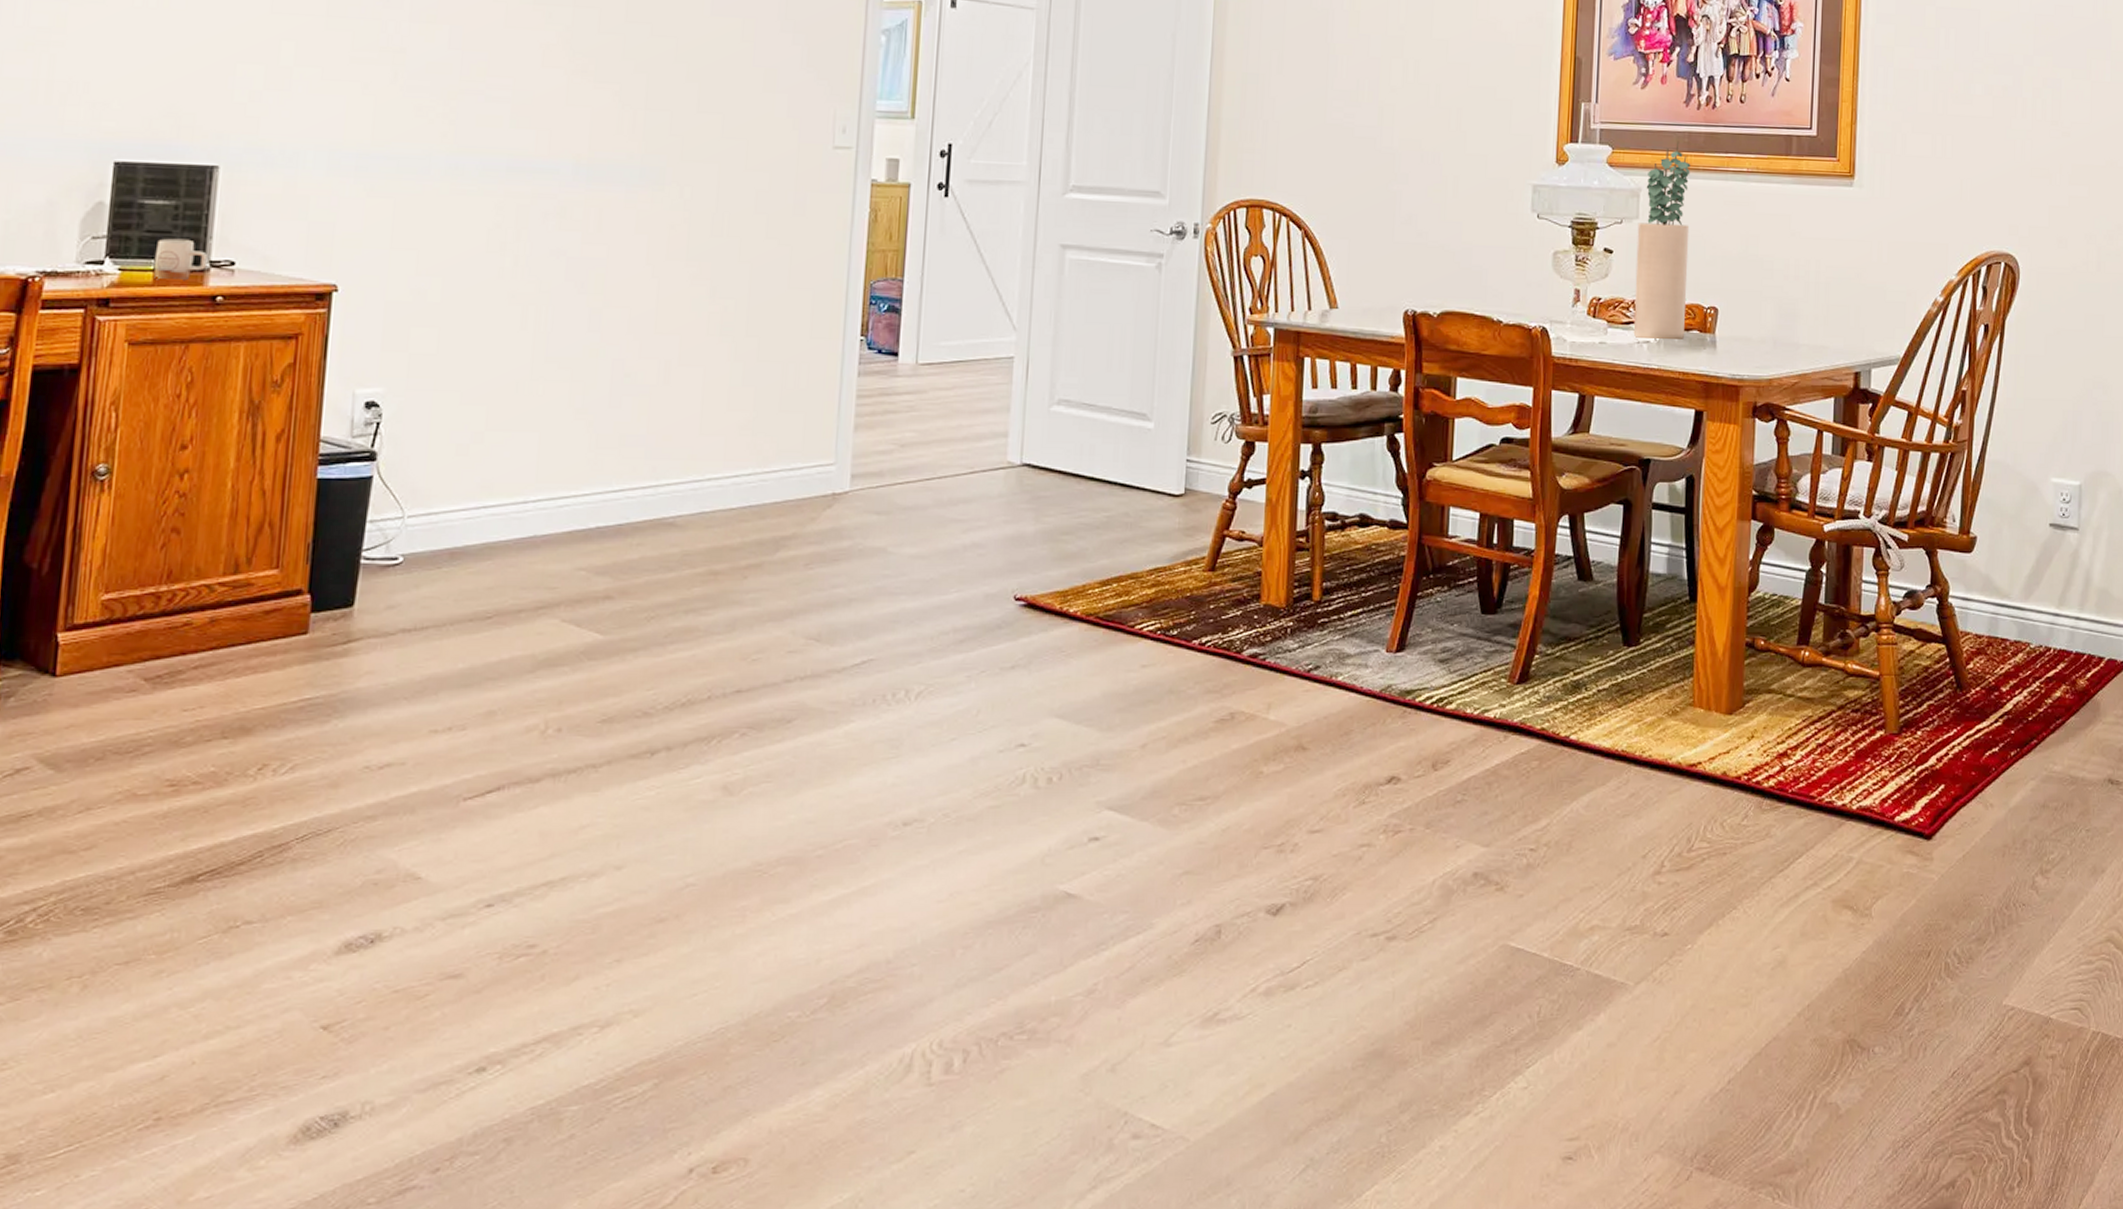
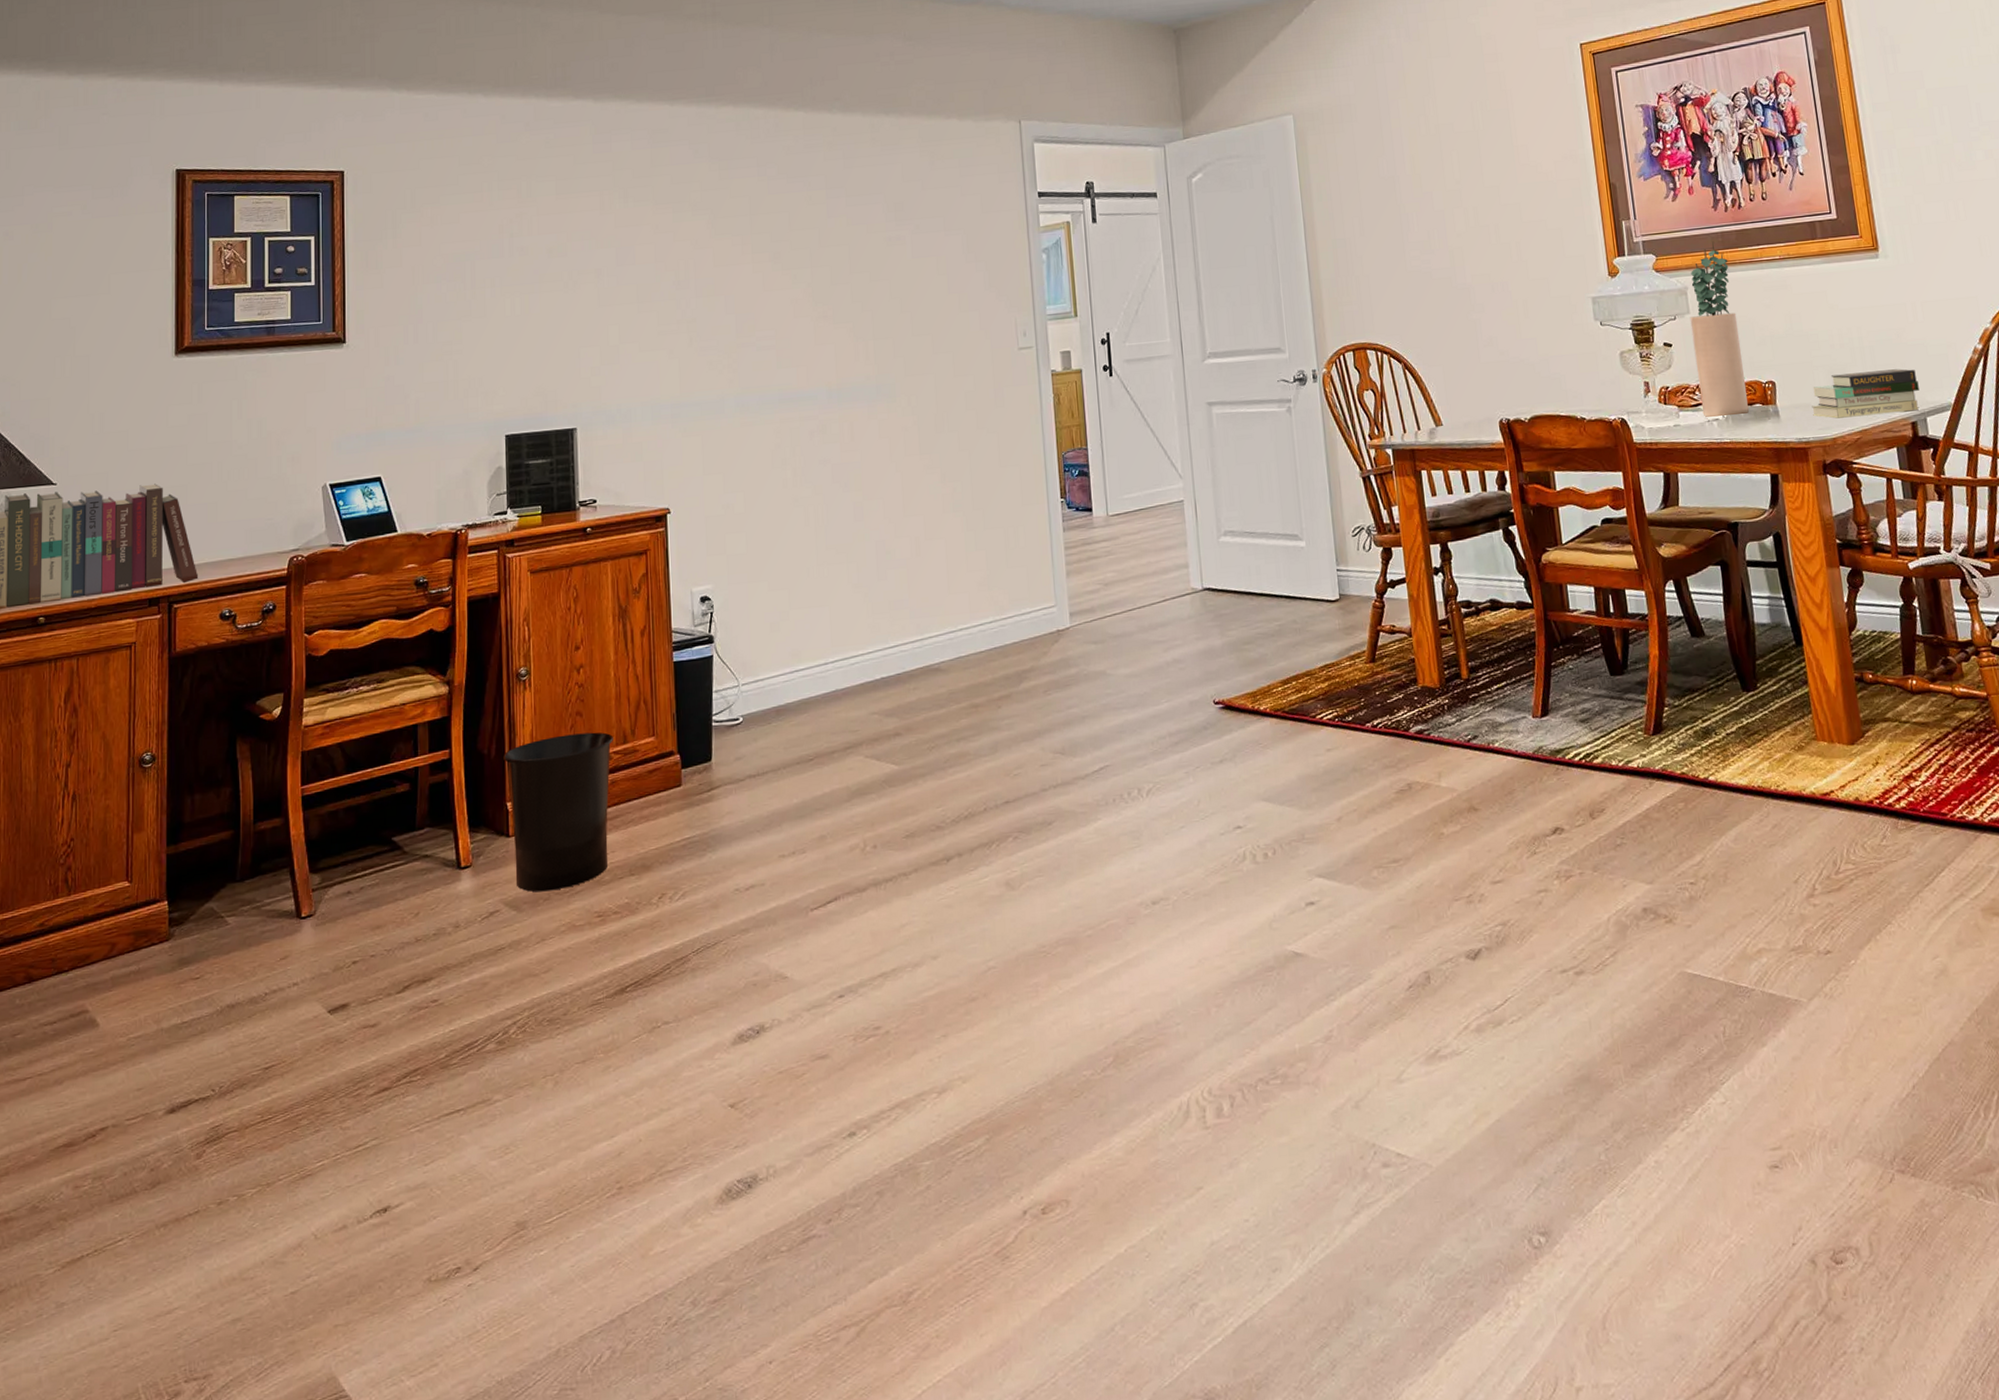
waste bin: none [57,555,220,749] -> present [503,732,613,892]
mug: present [153,238,207,281] -> none [540,487,577,521]
books: none [1752,309,1870,360] -> present [1812,368,1919,419]

